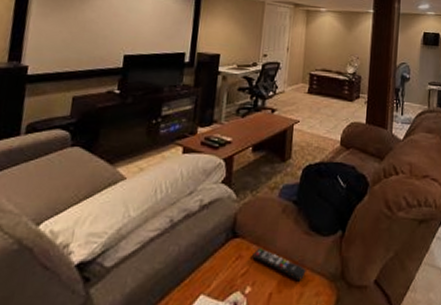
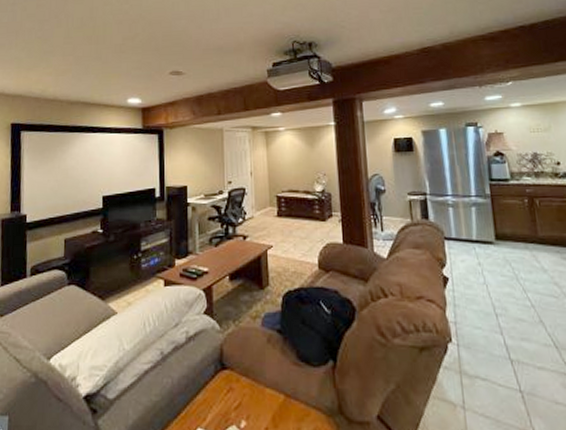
remote control: present [252,248,306,282] -> none [243,380,300,416]

